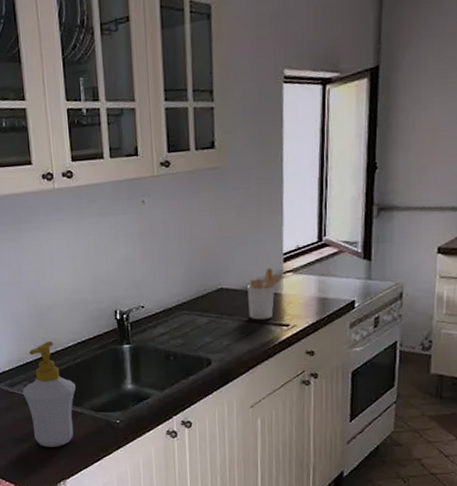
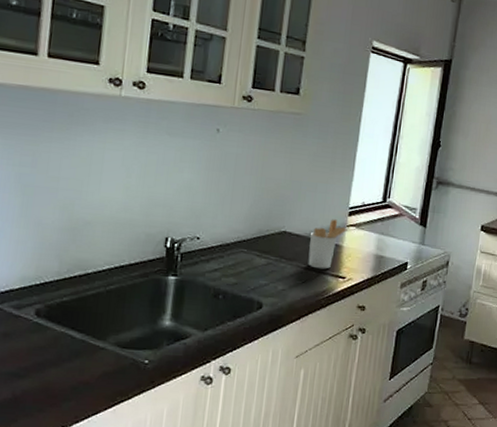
soap bottle: present [23,342,76,447] -> none [31,261,102,387]

